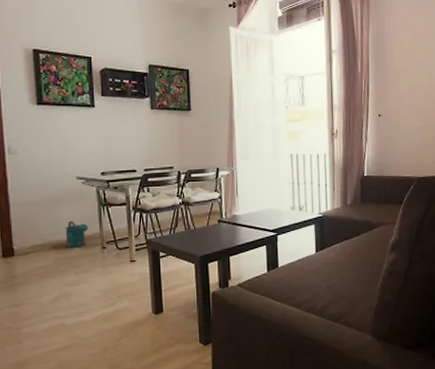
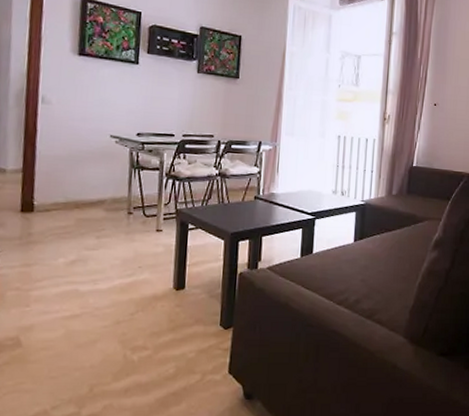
watering can: present [65,220,89,248] -> none [90,180,117,210]

